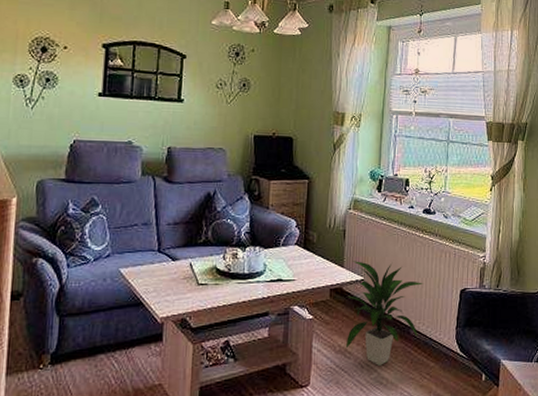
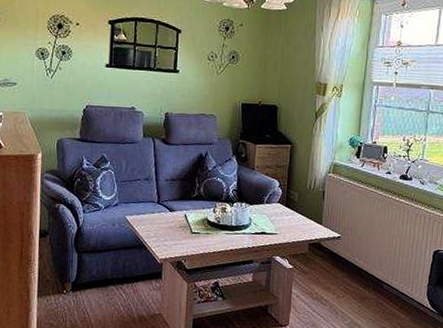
indoor plant: present [345,261,424,366] -> none [322,219,398,313]

